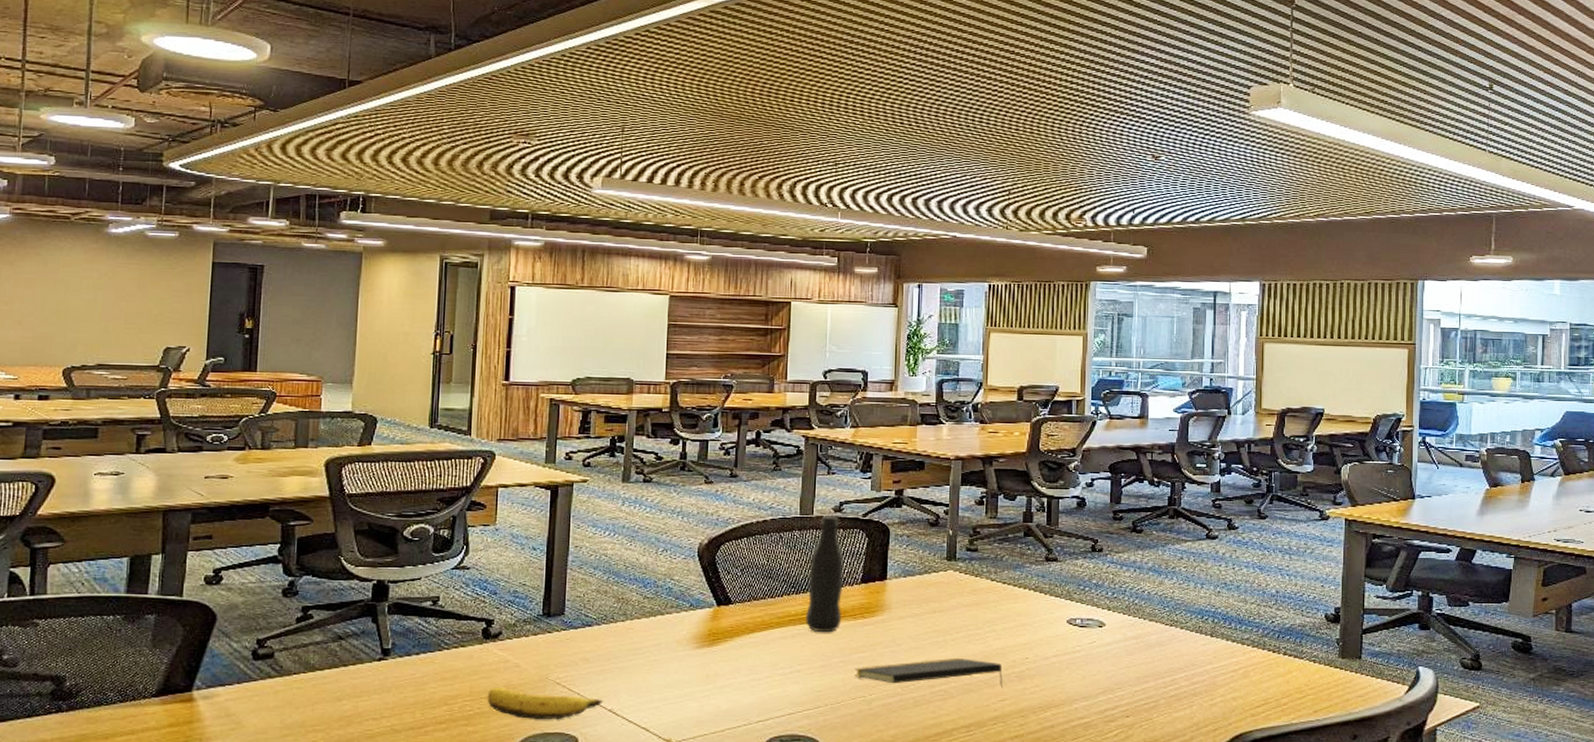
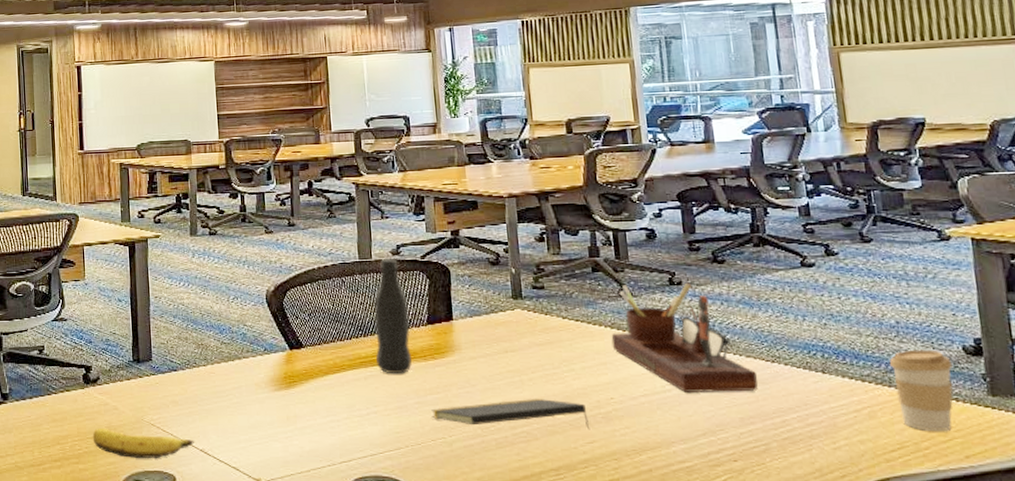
desk organizer: none [1033,550,1155,653] -> present [611,282,758,392]
coffee cup: none [1265,616,1315,689] -> present [889,349,953,431]

